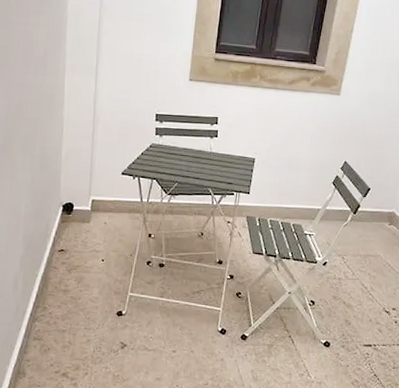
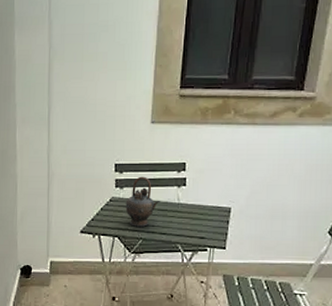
teapot: none [164,126,195,171] -> present [125,176,160,227]

